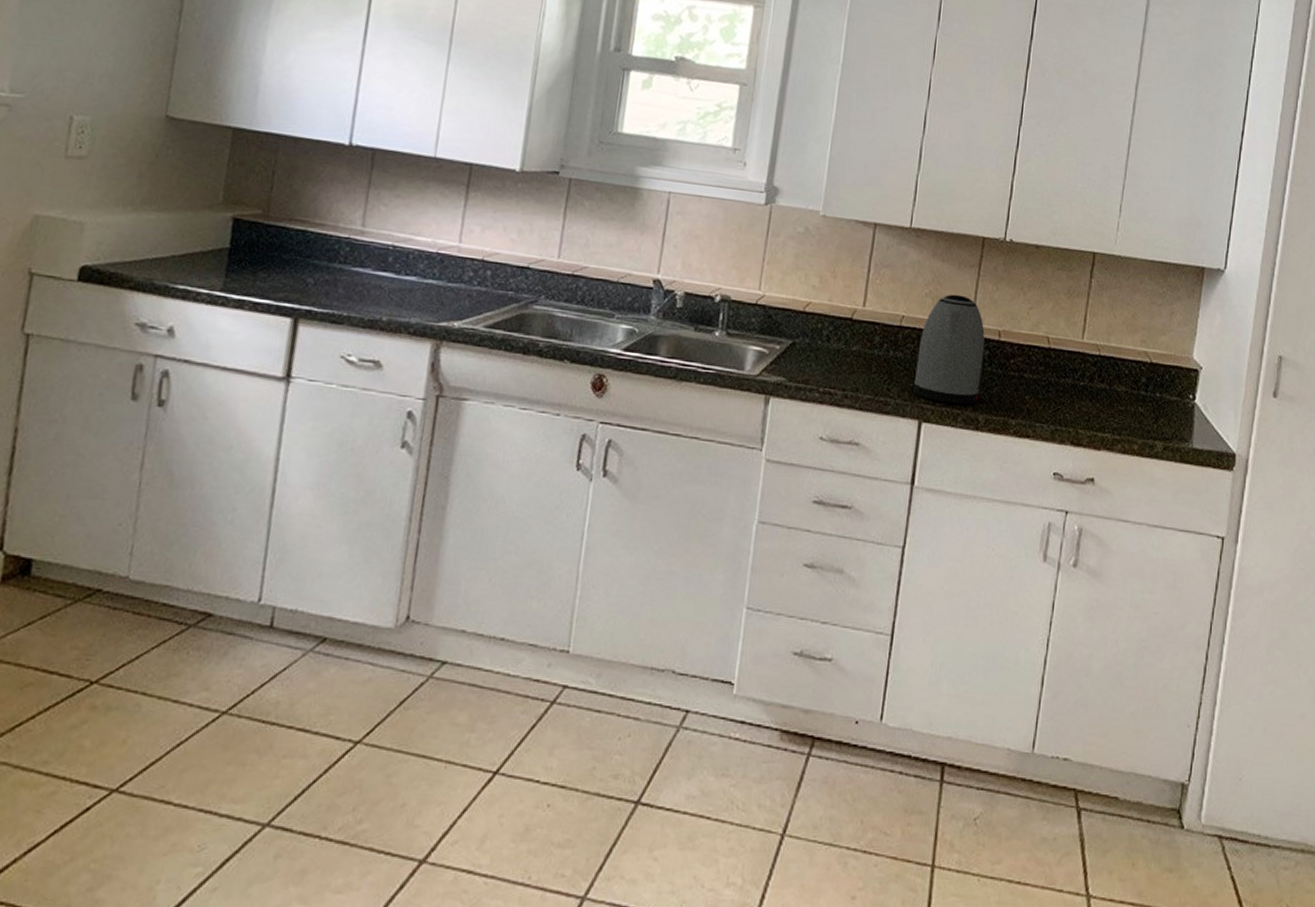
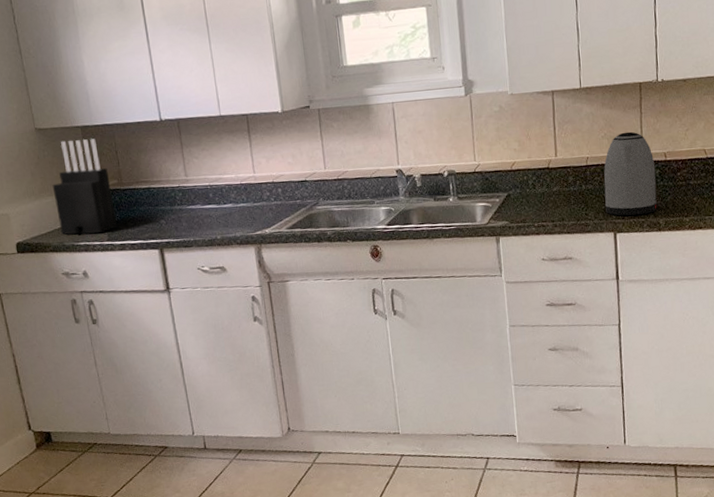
knife block: none [154,140,253,278] -> present [52,138,117,235]

